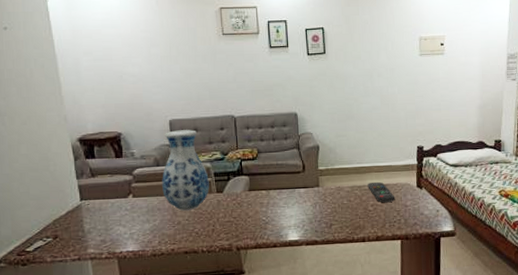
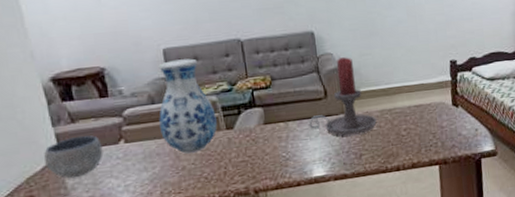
bowl: none [67,188,115,224] -> present [43,135,103,179]
candle holder: none [288,137,347,207] -> present [309,57,377,136]
remote control: present [367,181,395,202] -> none [398,103,430,126]

